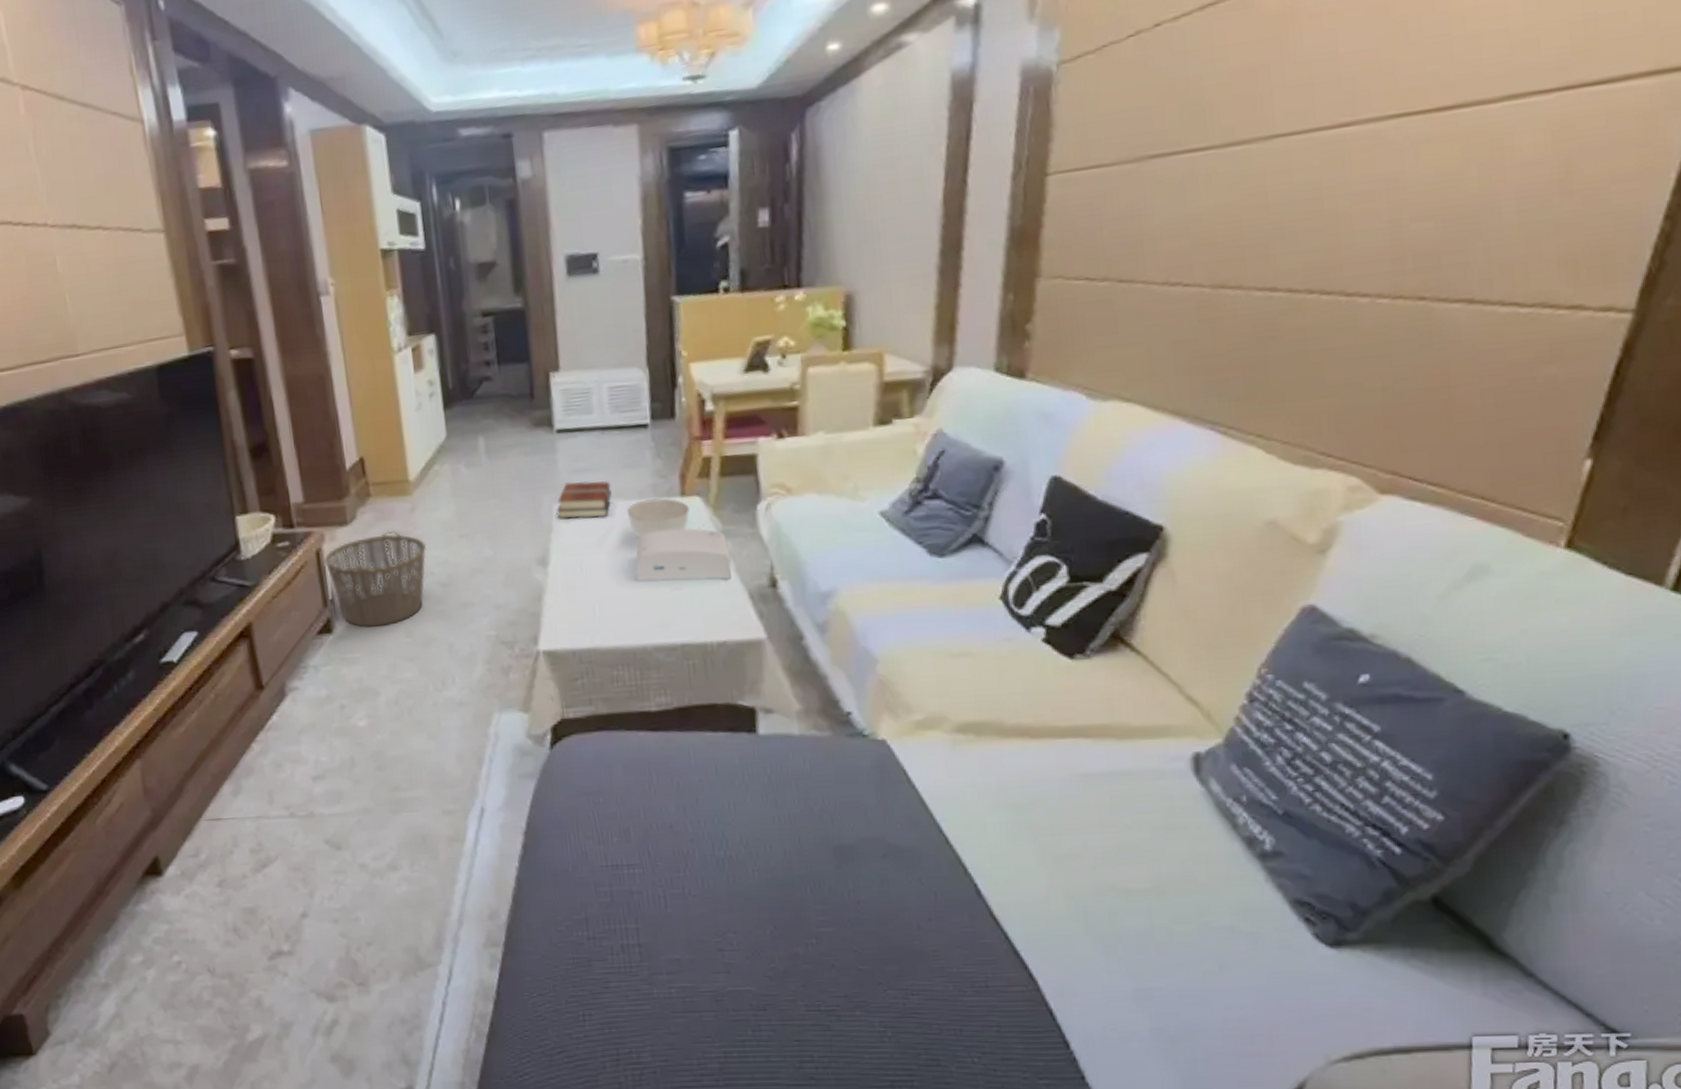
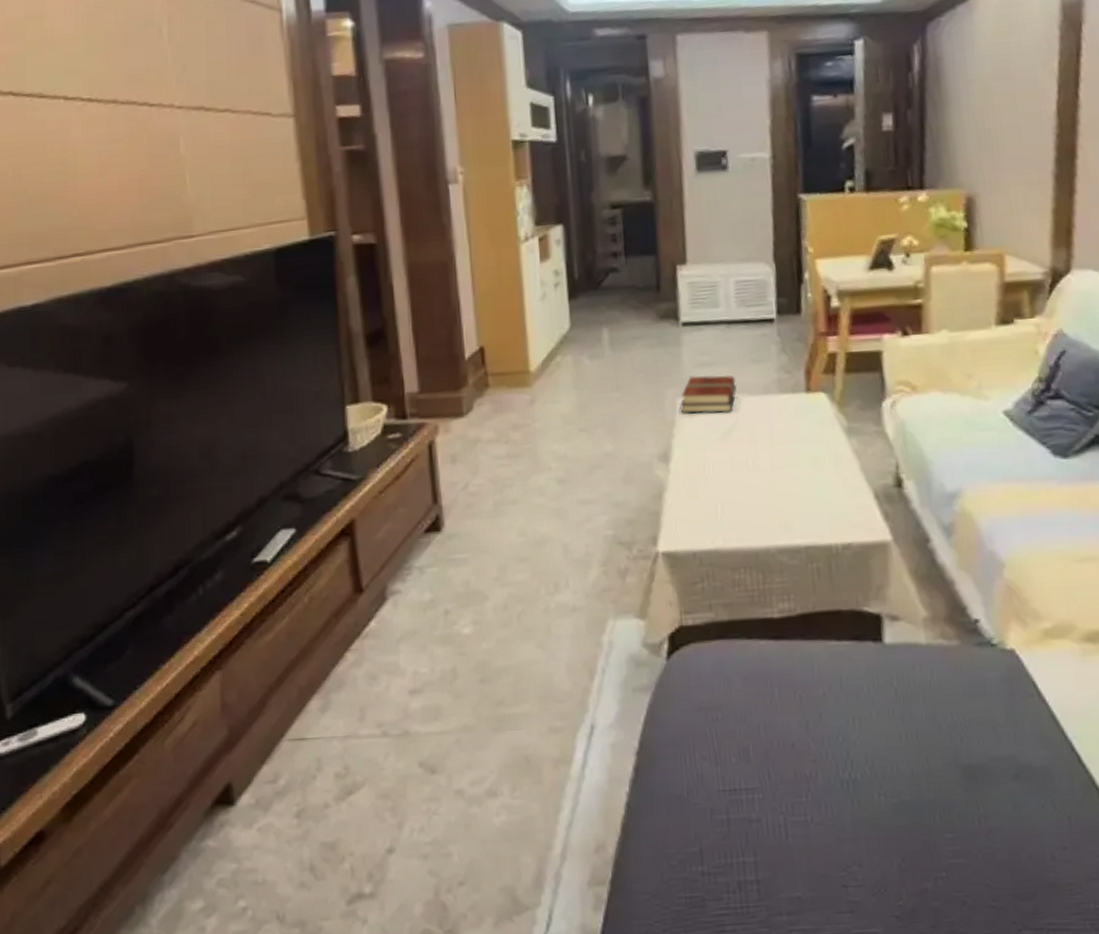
basket: present [324,530,427,628] -> none [436,422,545,526]
bowl: present [626,498,690,538] -> none [751,394,815,434]
tissue dispenser: present [635,528,732,583] -> none [759,425,857,481]

